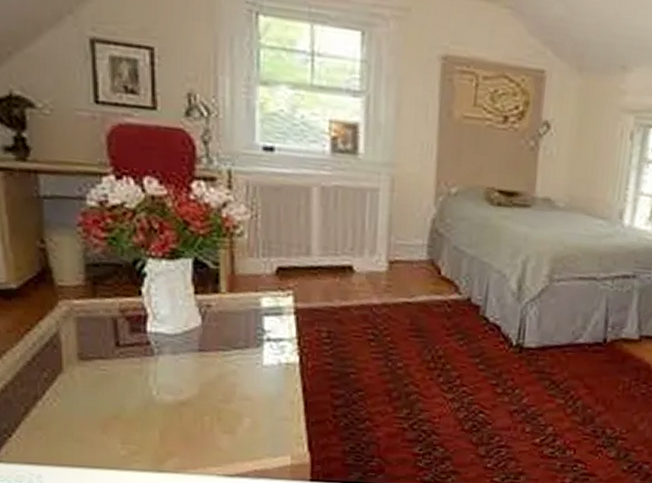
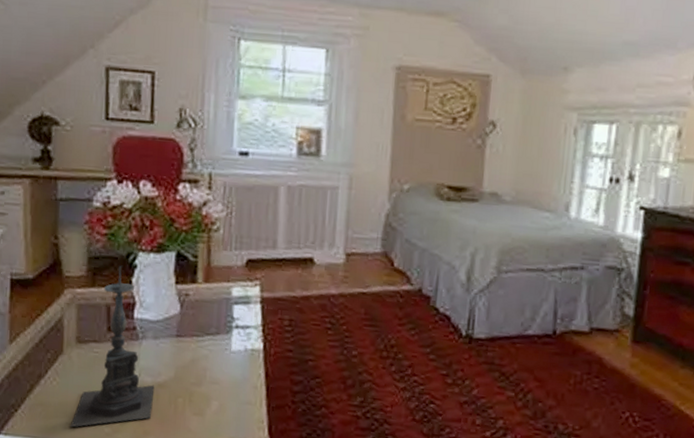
candle holder: none [78,274,177,452] -> present [70,266,155,428]

